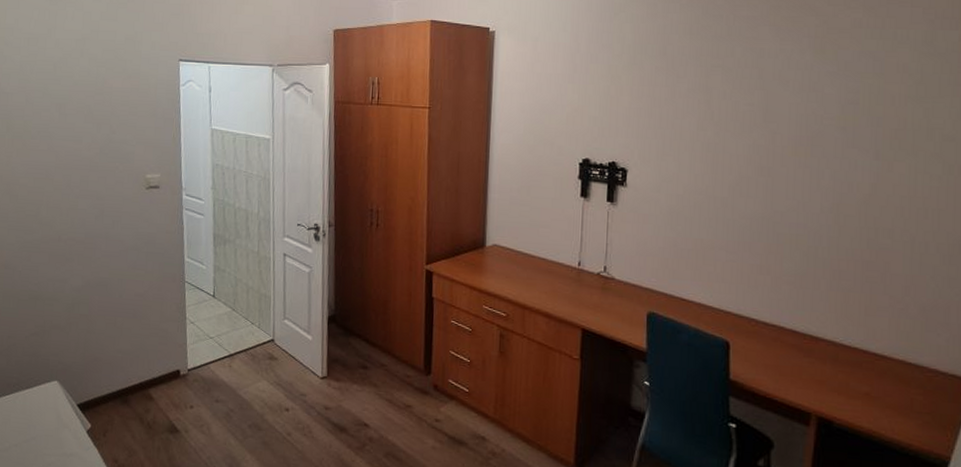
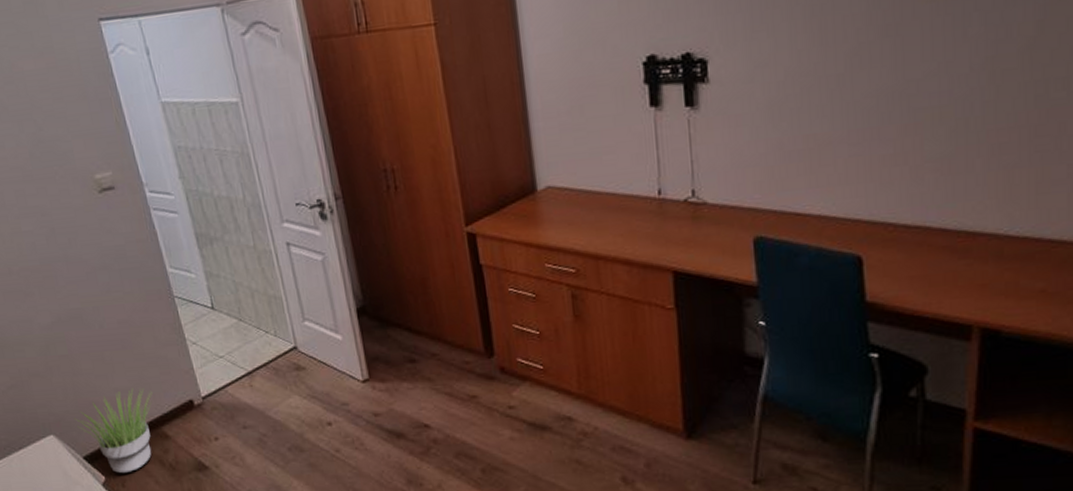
potted plant: none [79,352,148,425] -> present [74,388,152,474]

